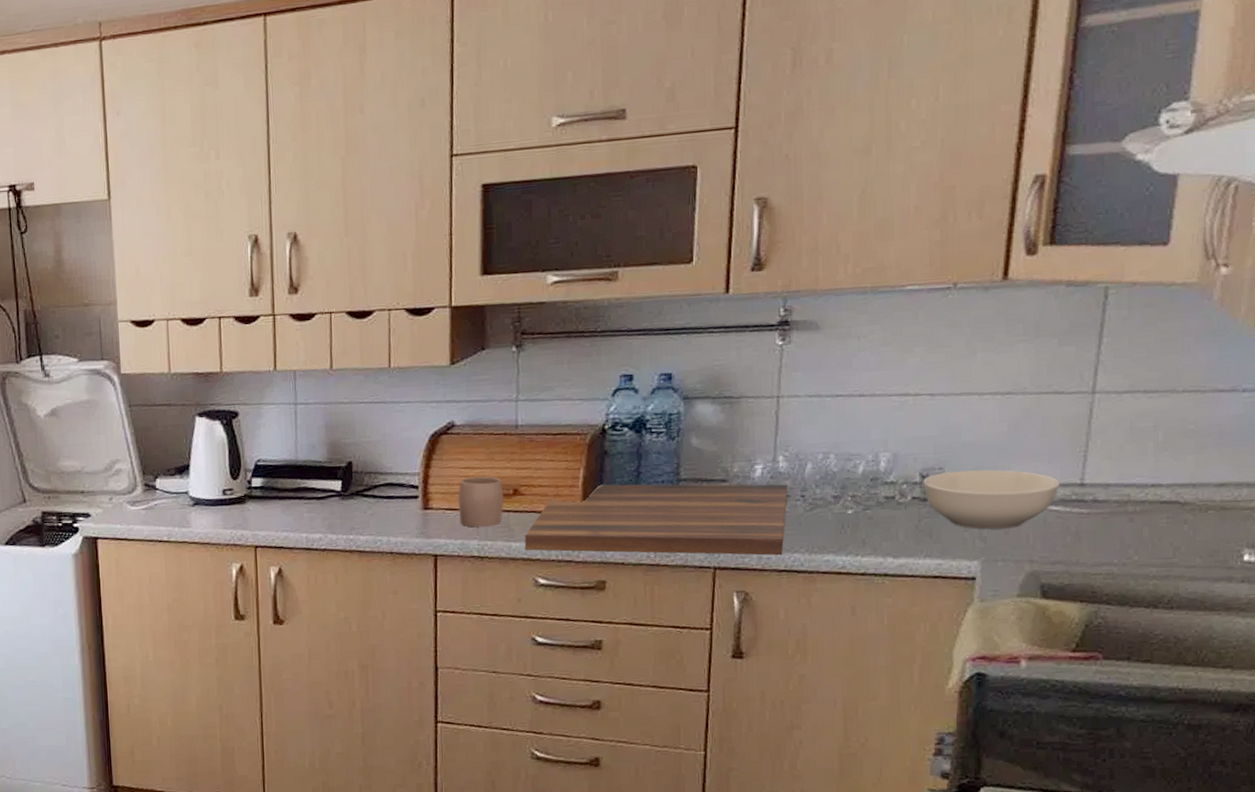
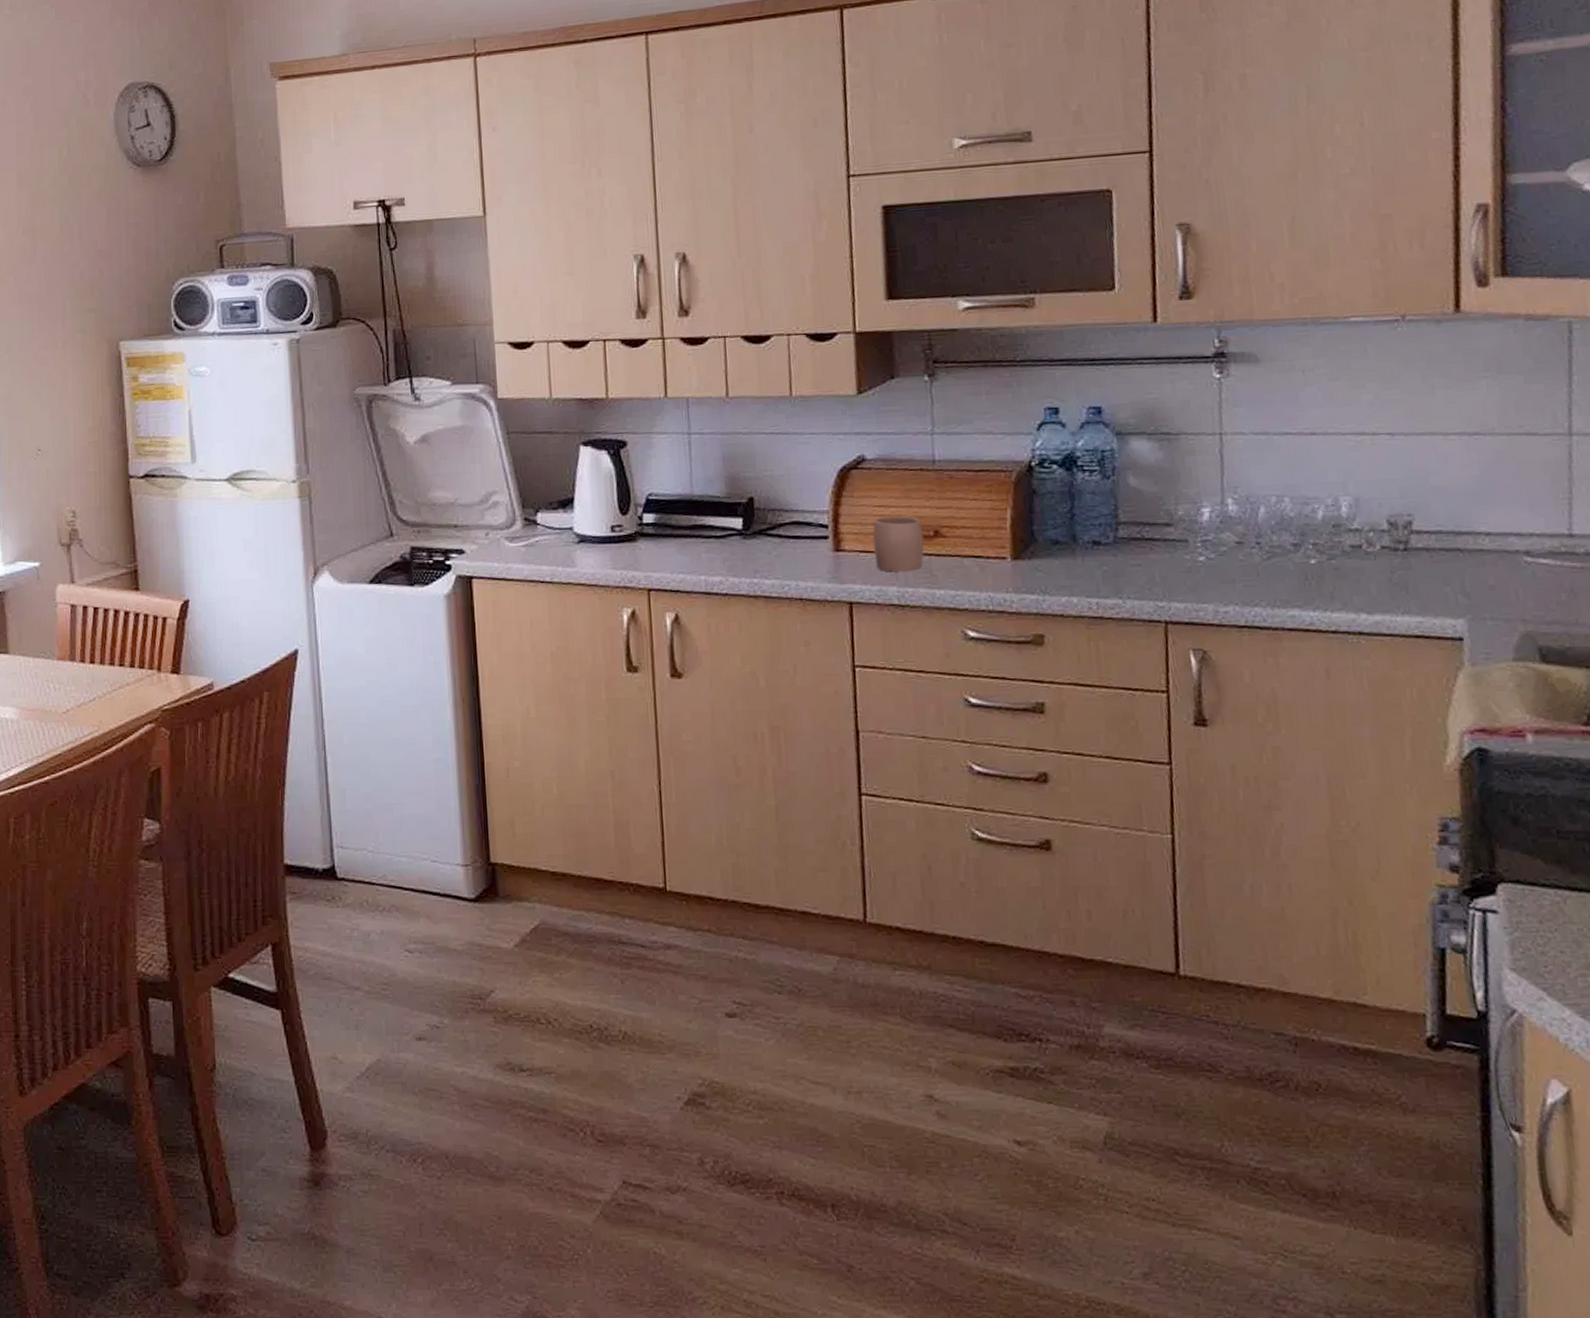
cutting board: present [524,484,788,556] -> none [949,526,1242,610]
bowl: present [923,469,1060,530] -> none [1391,516,1546,584]

